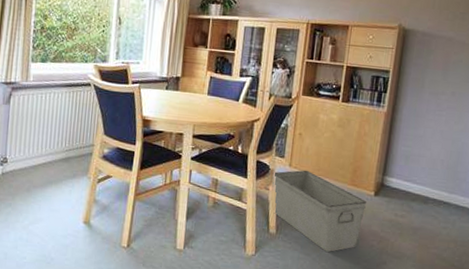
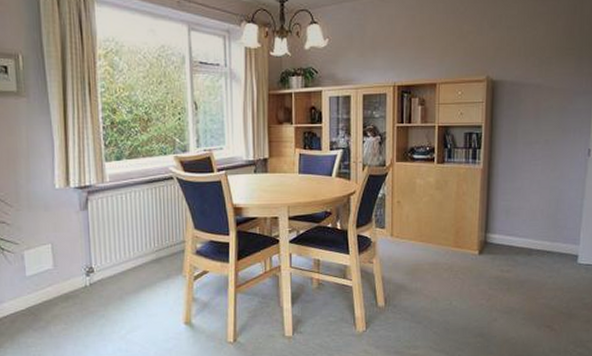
storage bin: present [272,170,367,253] -> none [375,238,473,318]

